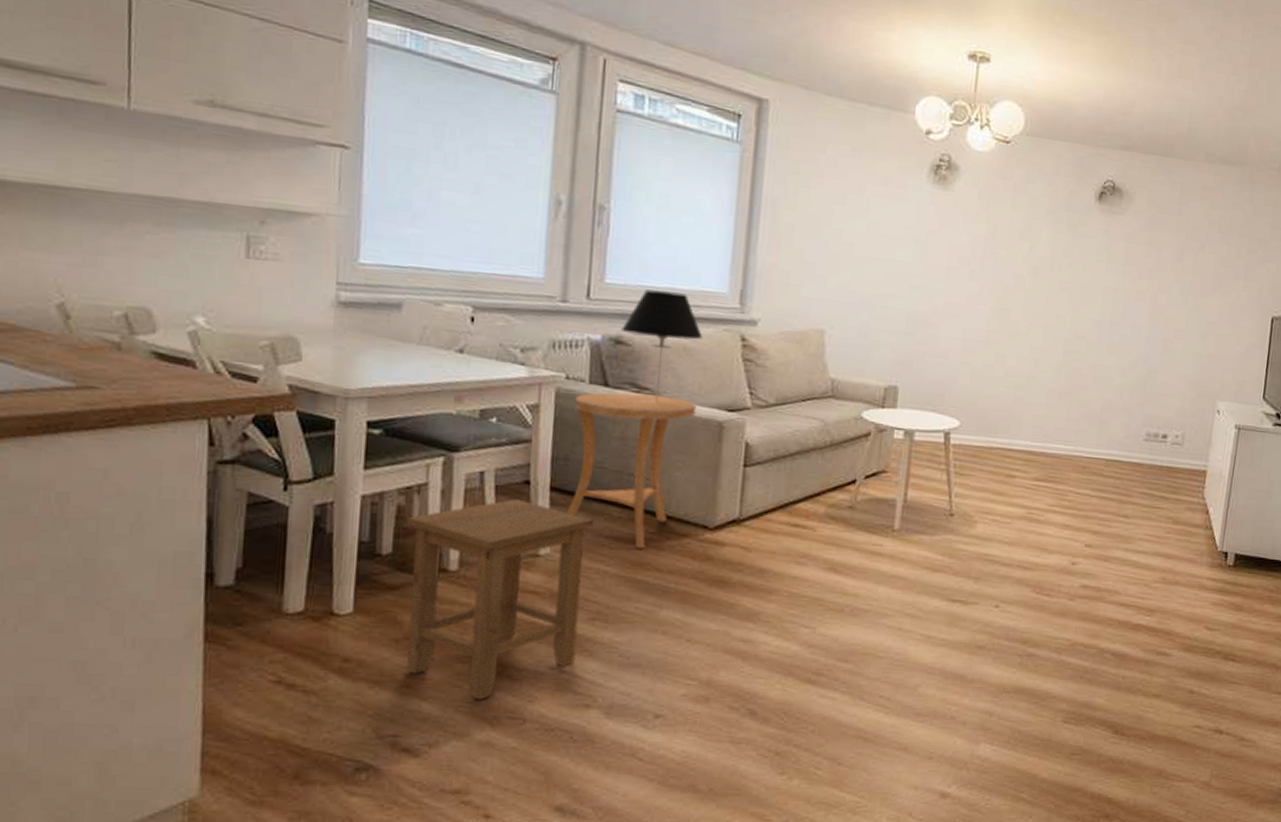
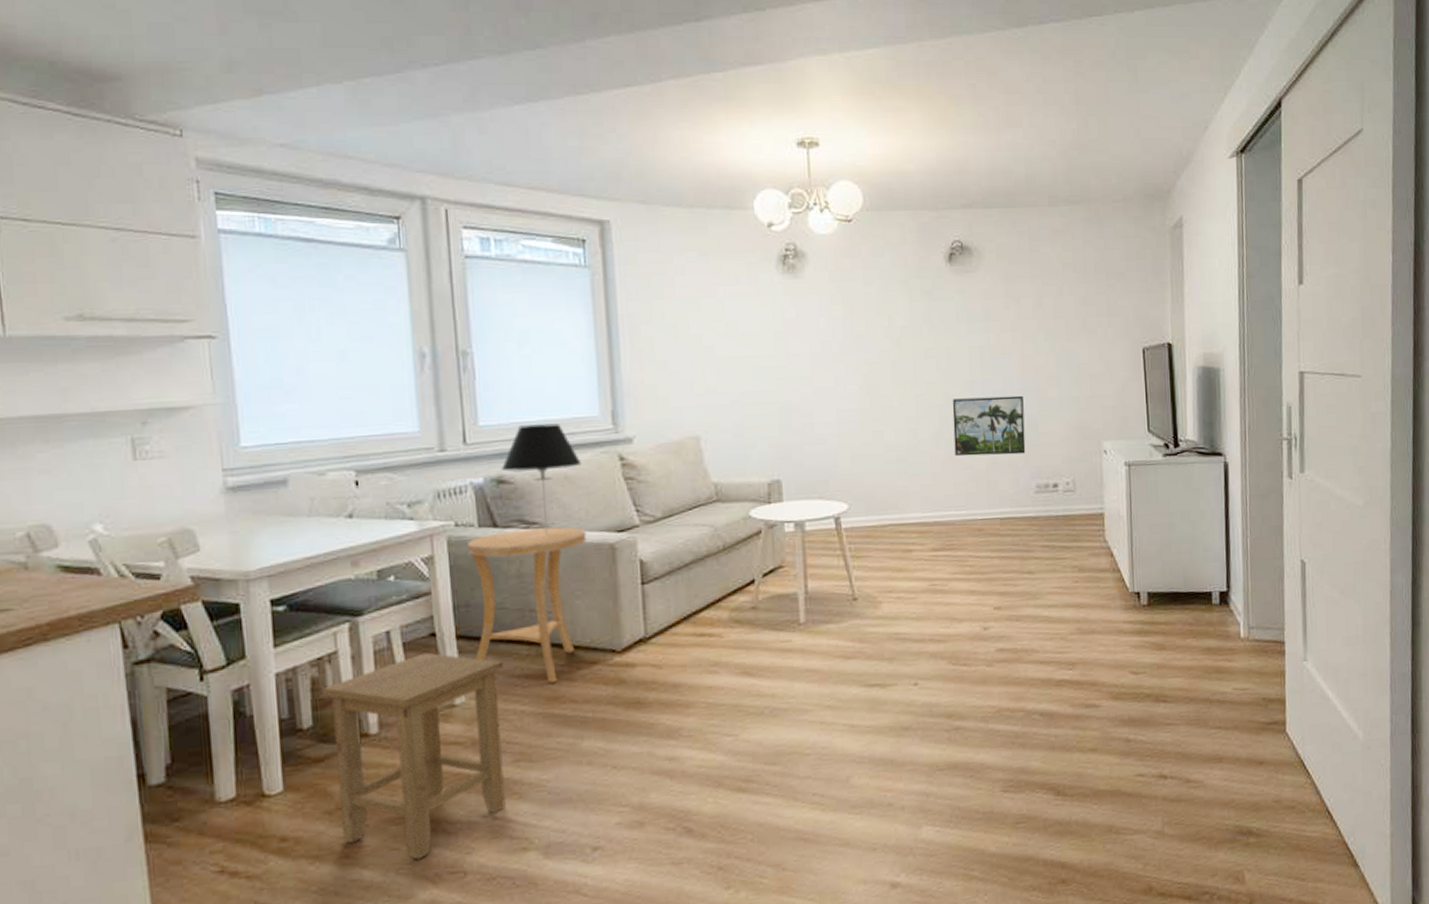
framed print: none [1072,336,1148,401] -> present [952,395,1026,457]

